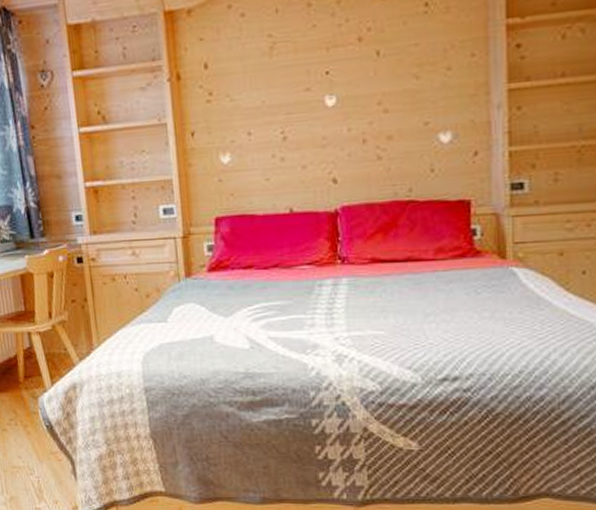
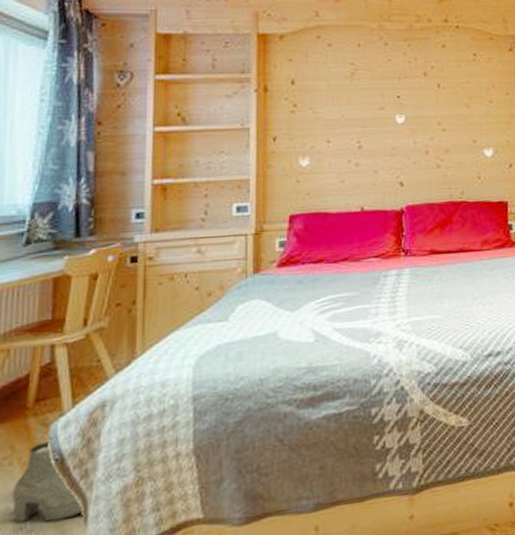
boots: none [20,408,74,473] -> present [11,438,85,523]

